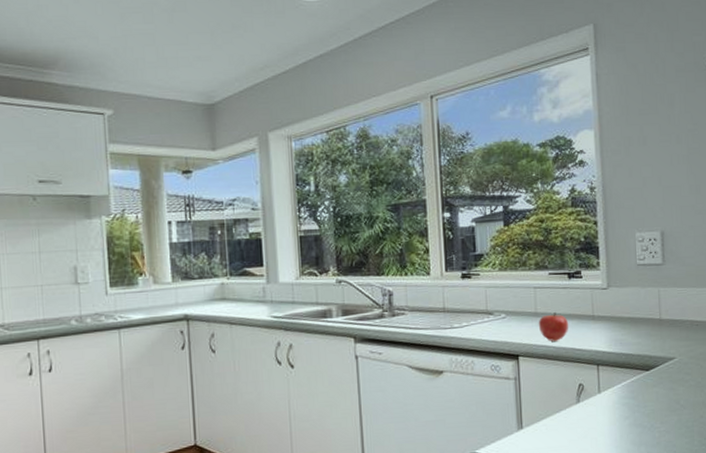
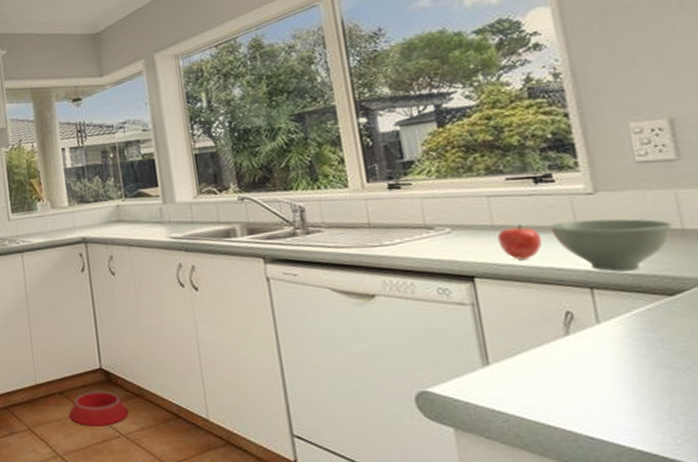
bowl: none [575,309,654,352] -> present [549,218,673,272]

